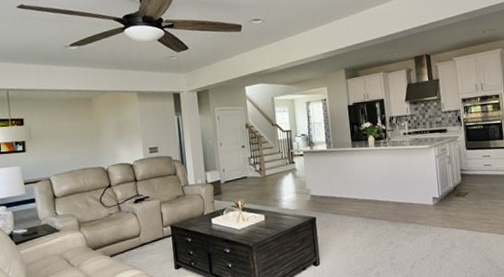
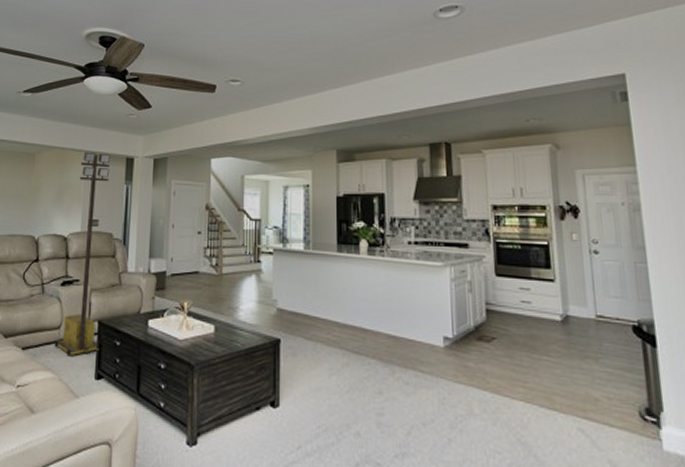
portable light tower: none [133,92,175,256] -> present [55,152,111,357]

